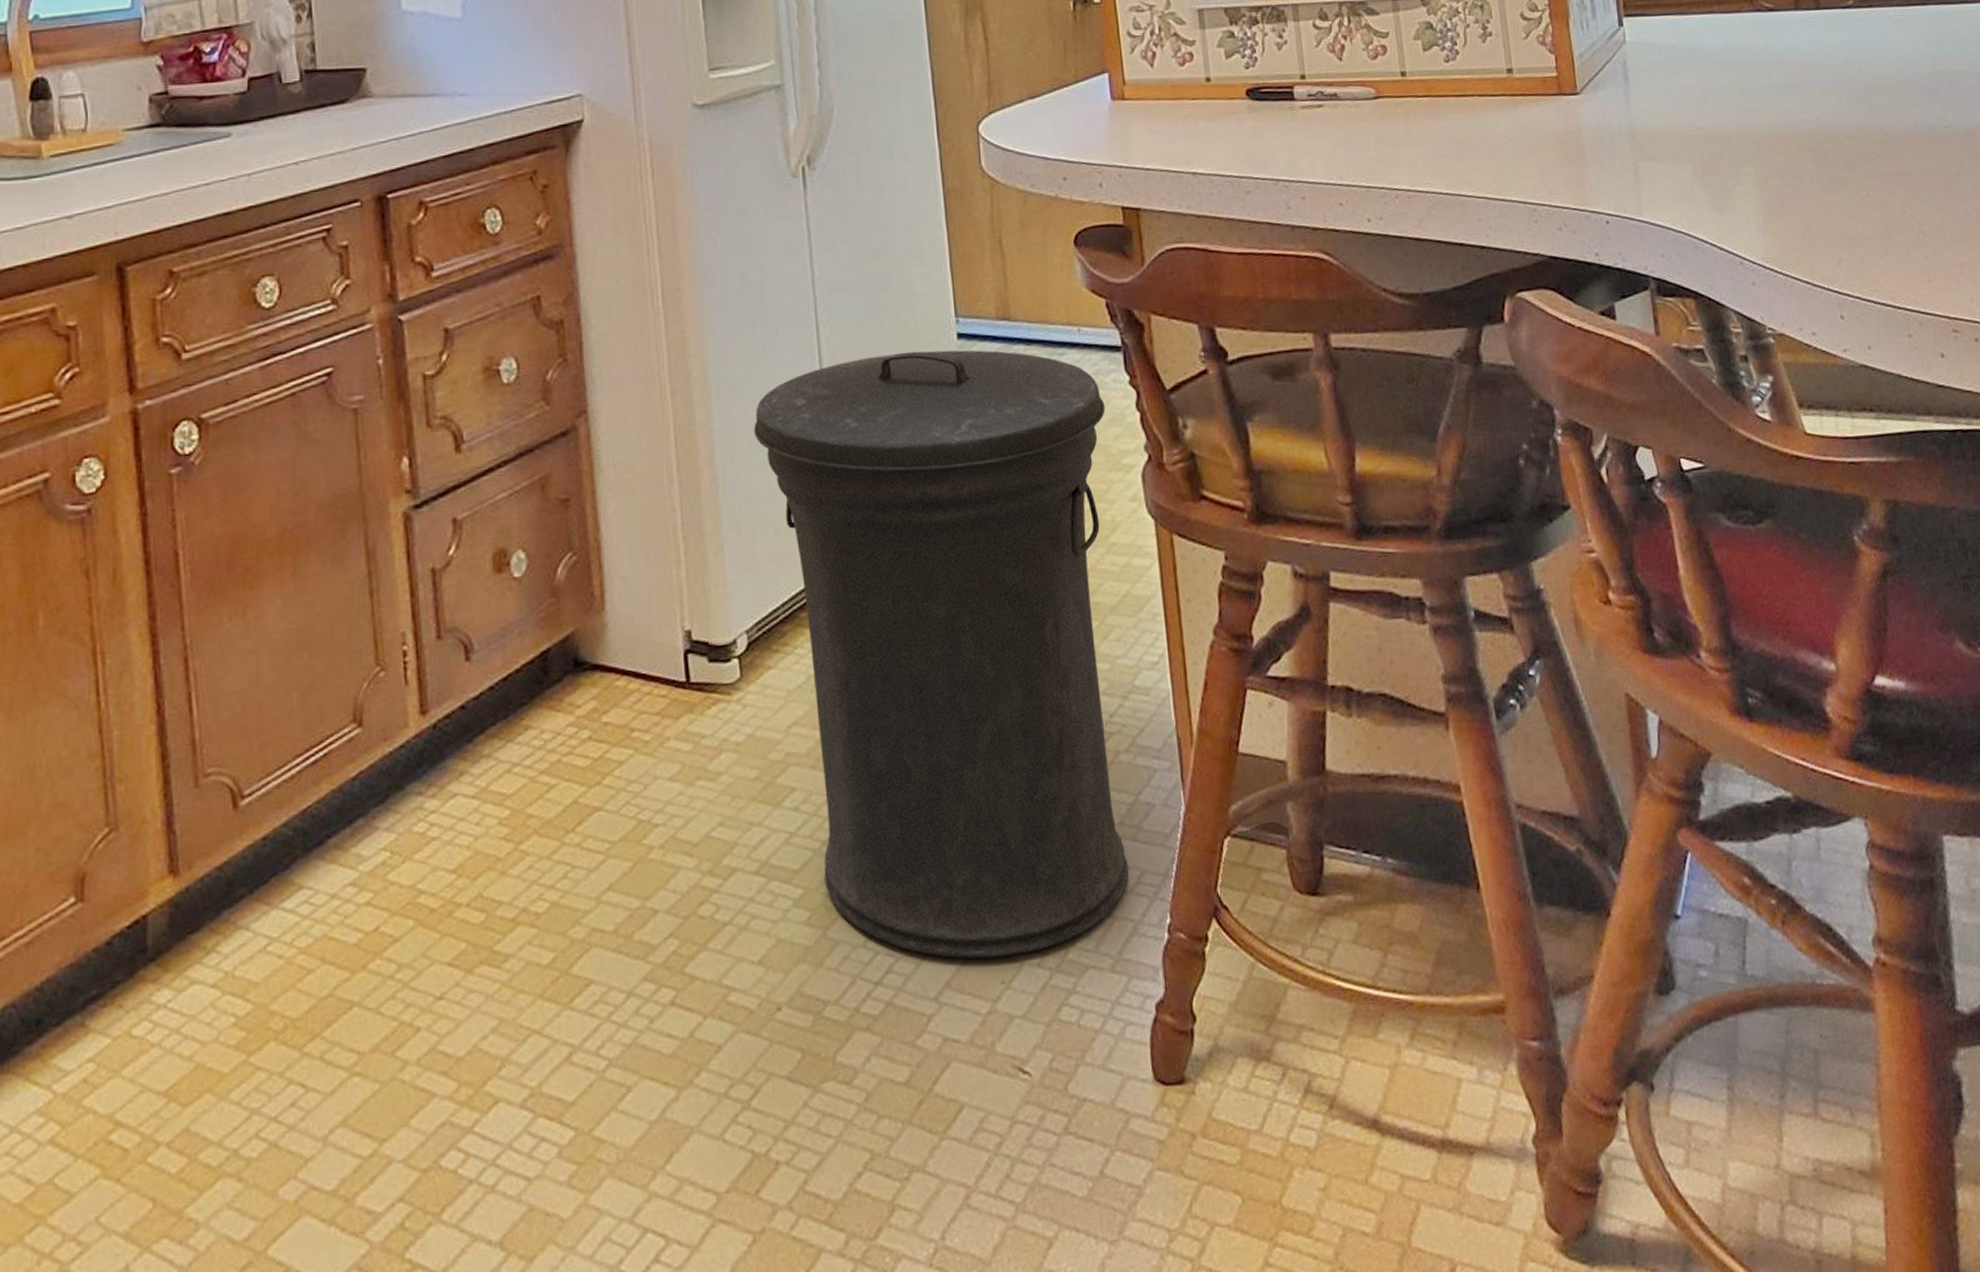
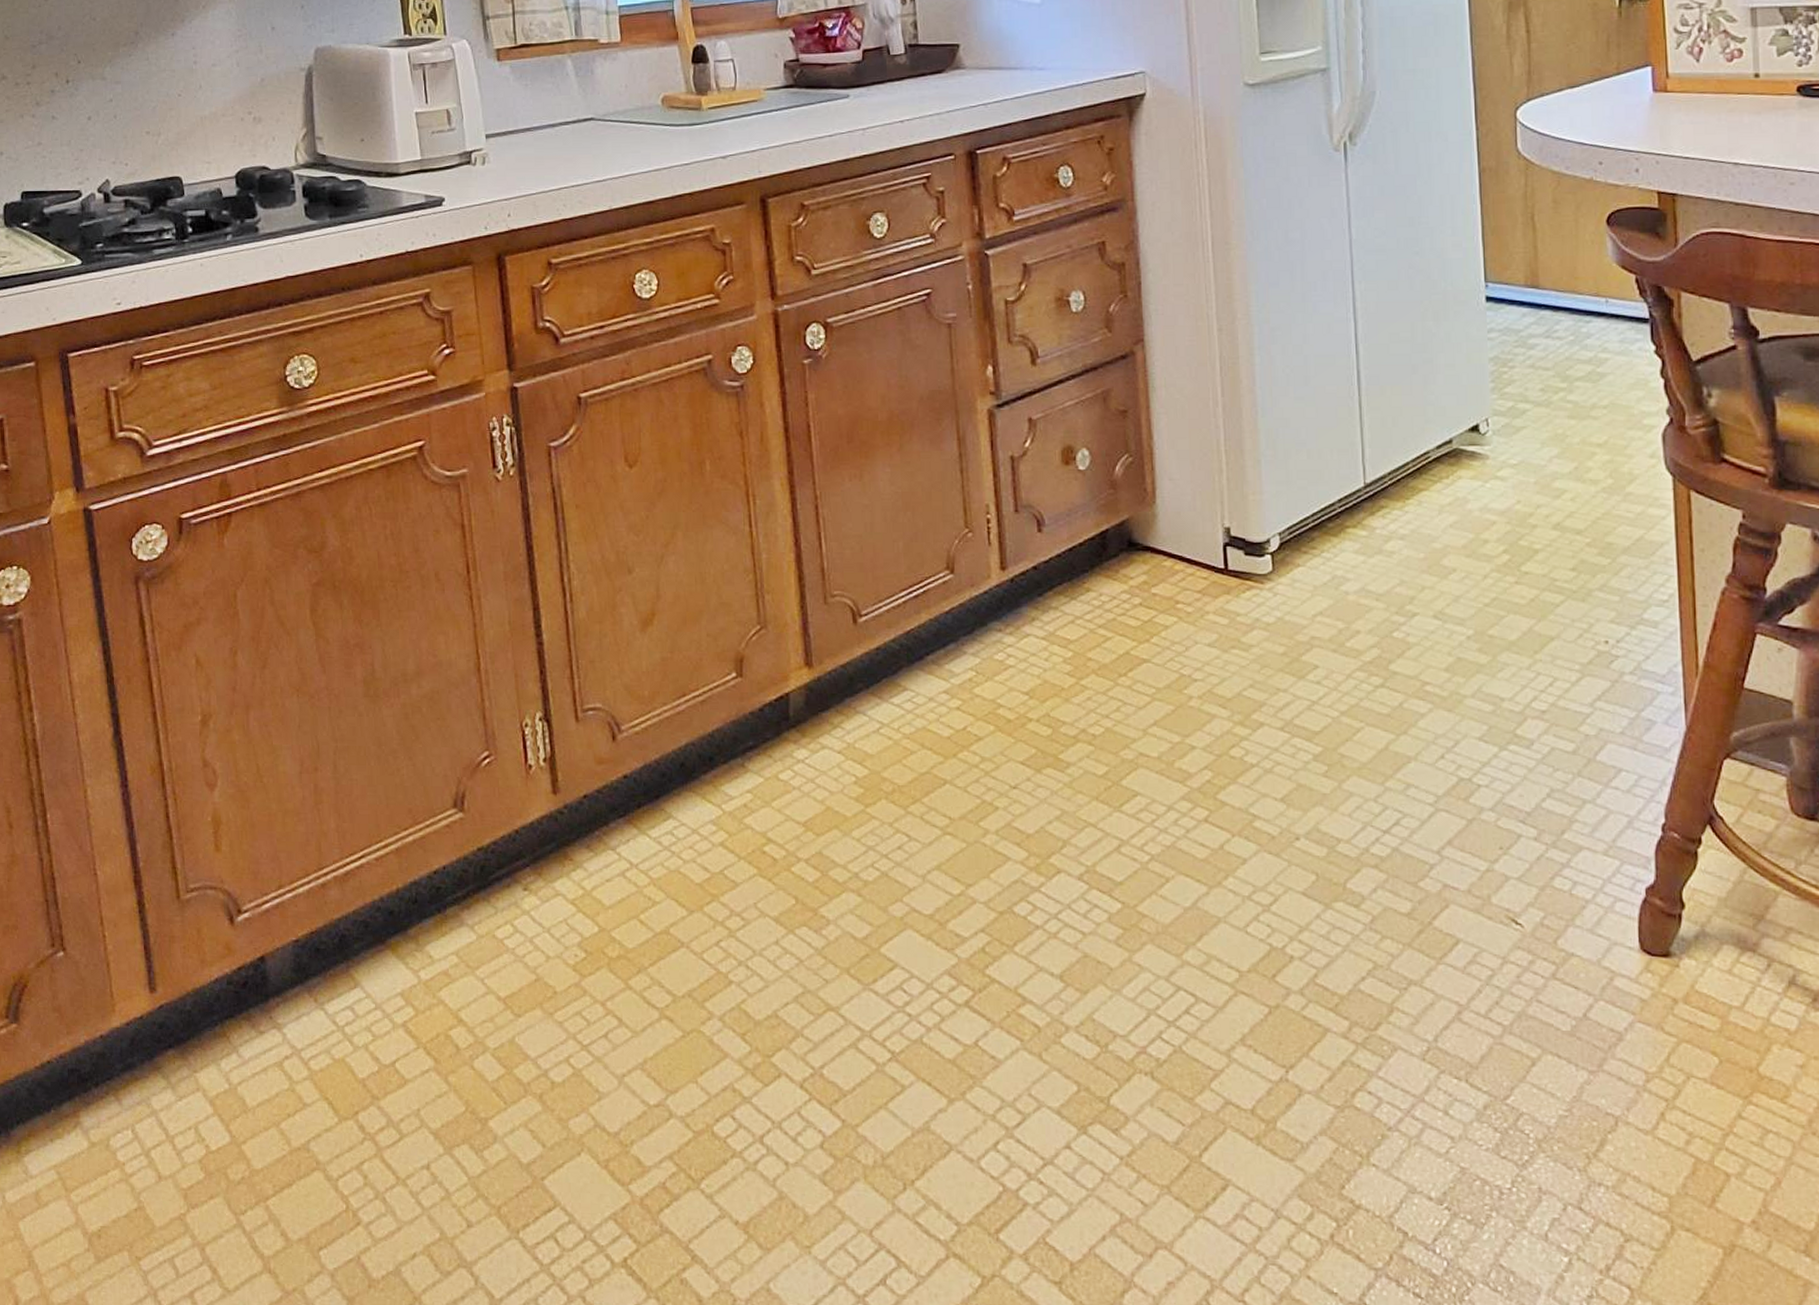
trash can: present [754,350,1129,959] -> none [1291,310,1629,829]

